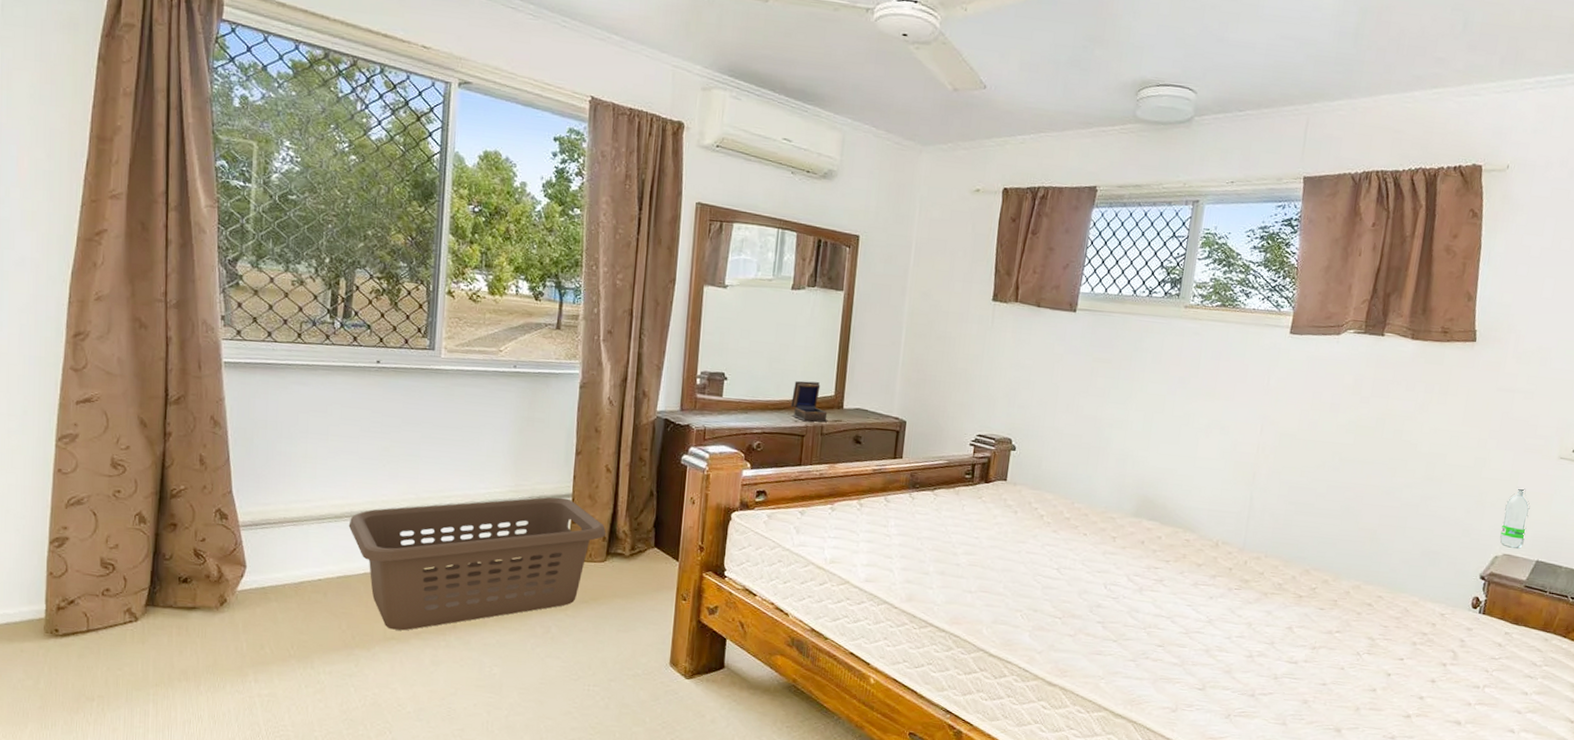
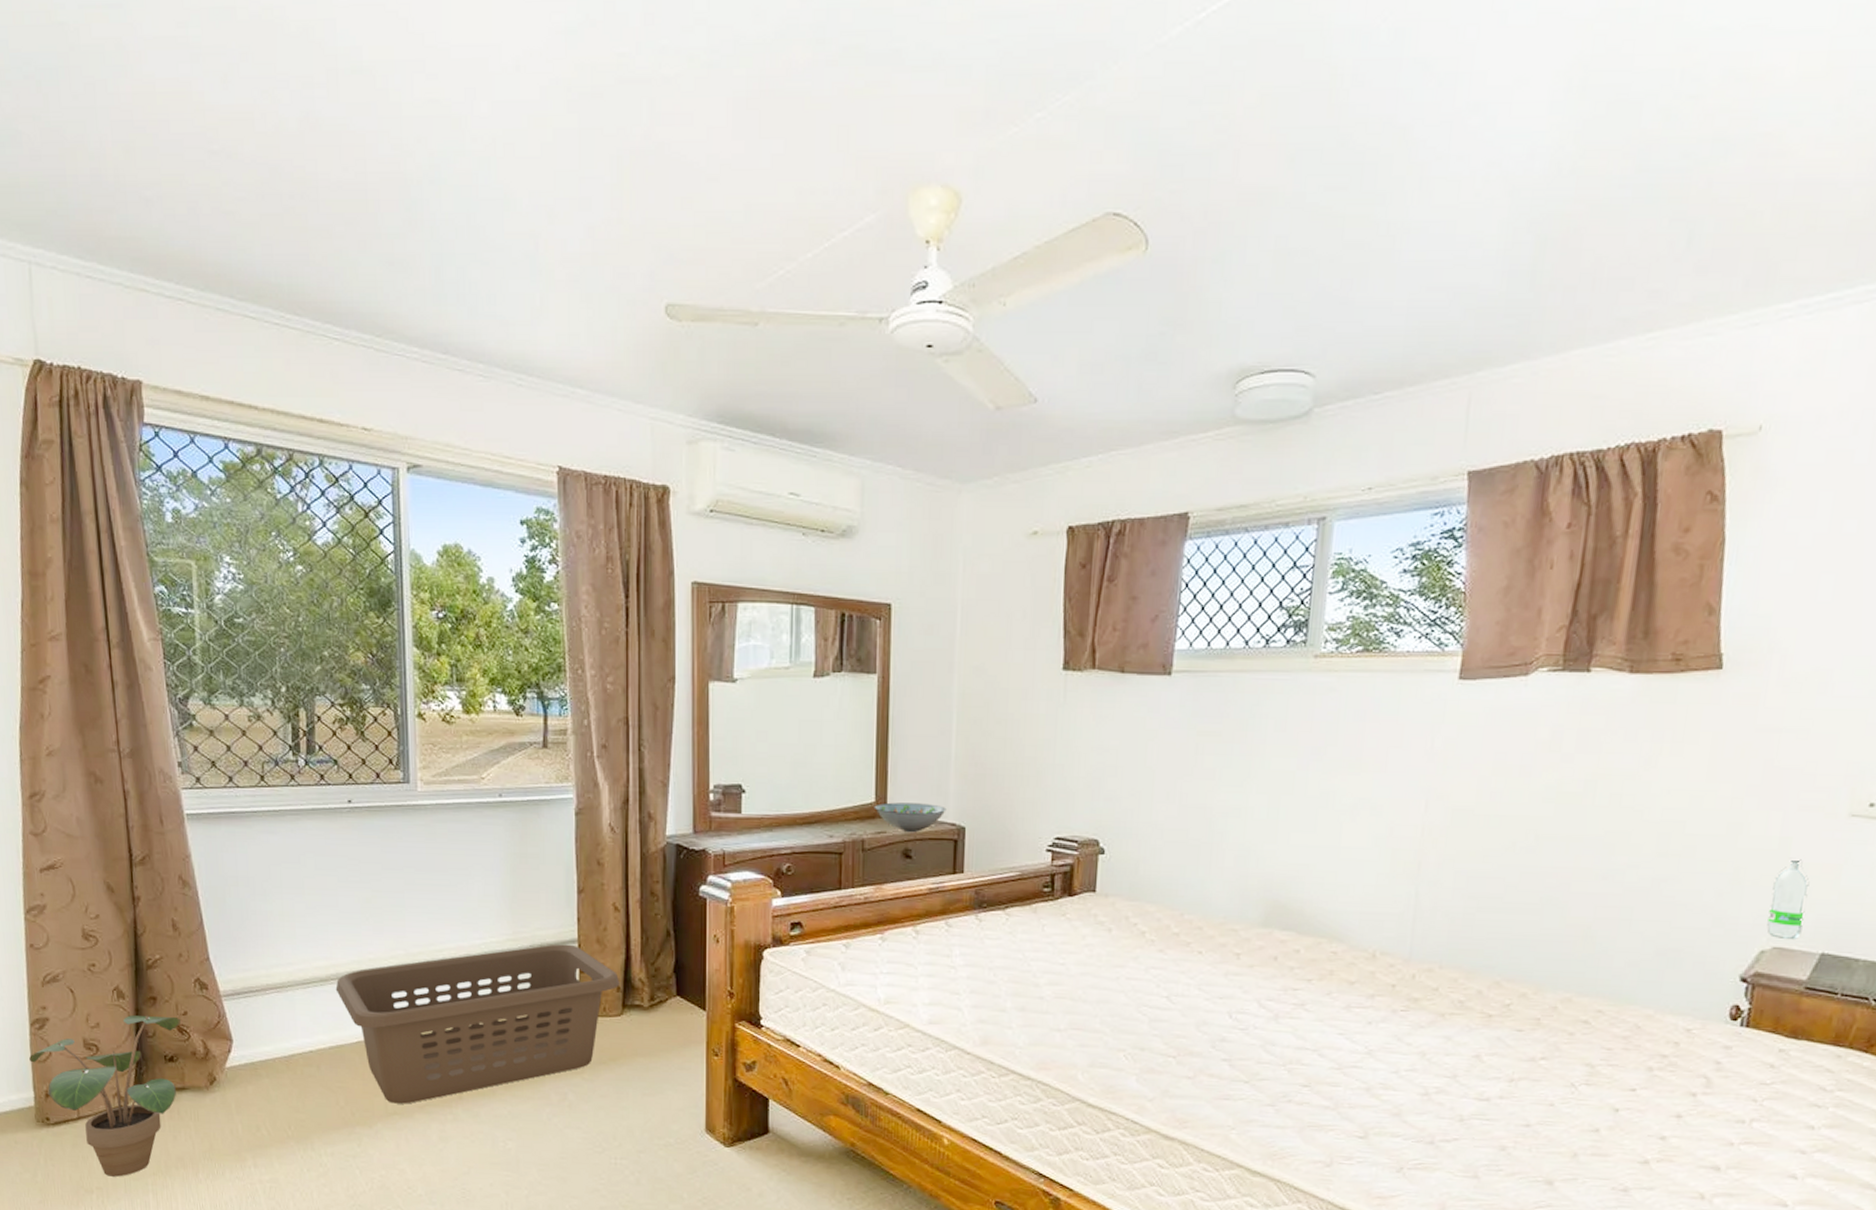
potted plant: none [45,539,198,687] -> present [29,1015,180,1177]
jewelry box: present [791,381,828,422] -> none [824,787,870,837]
decorative bowl: none [833,396,892,422] -> present [874,802,947,832]

